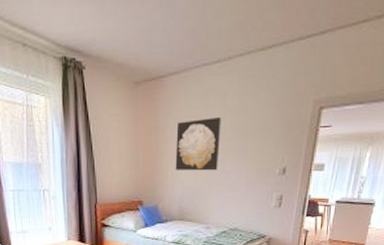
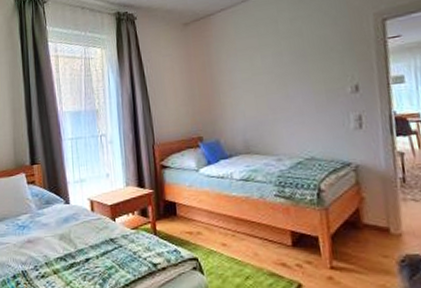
wall art: present [175,118,221,171] -> none [230,44,280,101]

